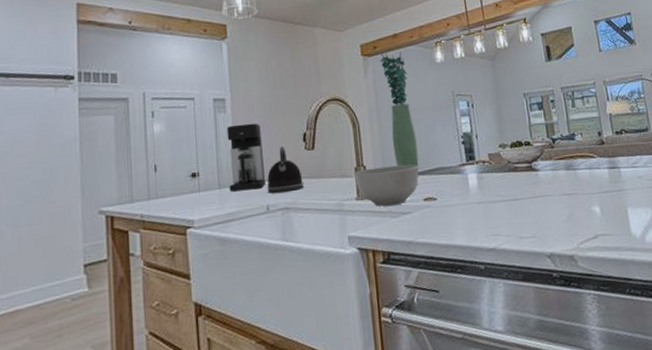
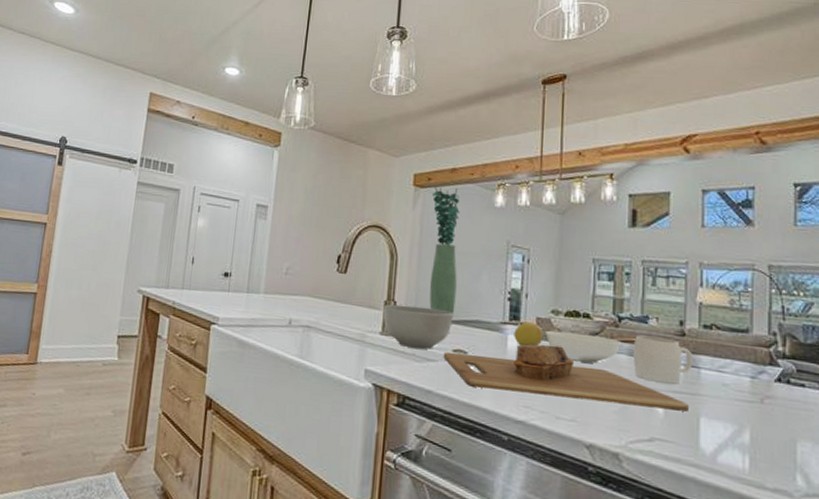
coffee maker: present [226,123,266,192] -> none [257,233,297,301]
kettle: present [267,147,304,193] -> none [292,264,330,311]
cutting board: none [416,174,618,229] -> present [443,344,689,412]
lemon: none [472,159,498,182] -> present [514,322,544,347]
bowl: none [498,158,559,185] -> present [545,330,622,363]
mug: none [567,149,614,188] -> present [632,335,693,384]

